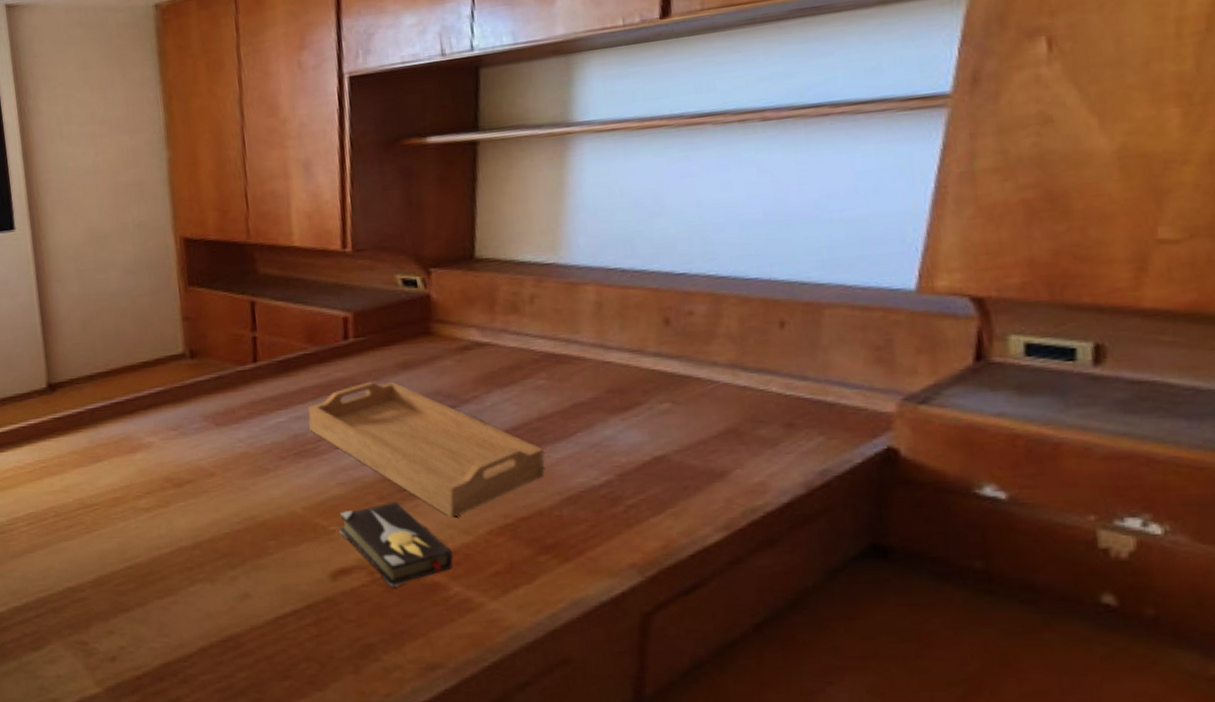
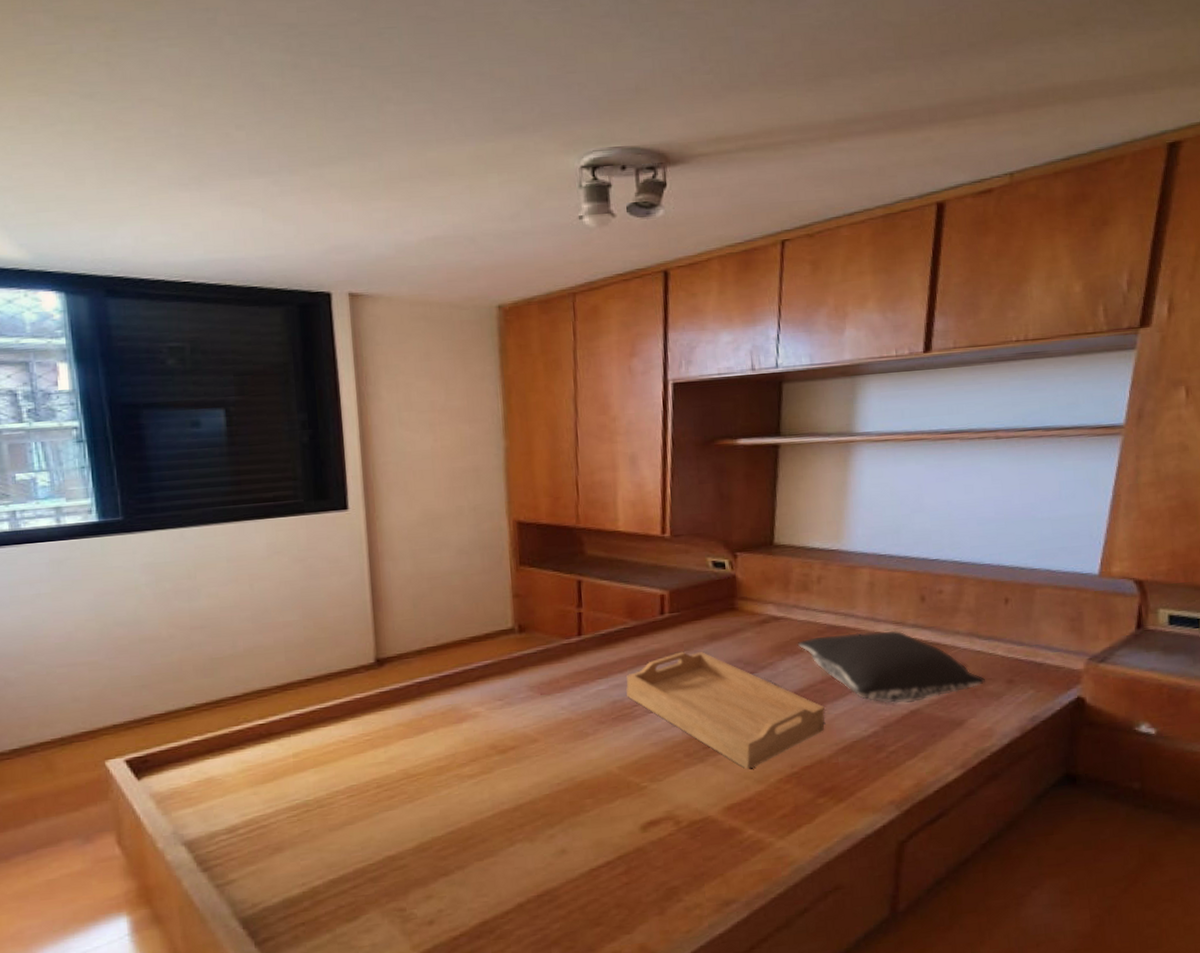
hardback book: present [339,501,453,588] -> none [650,757,748,835]
pillow: none [507,359,755,448] -> present [797,630,985,704]

